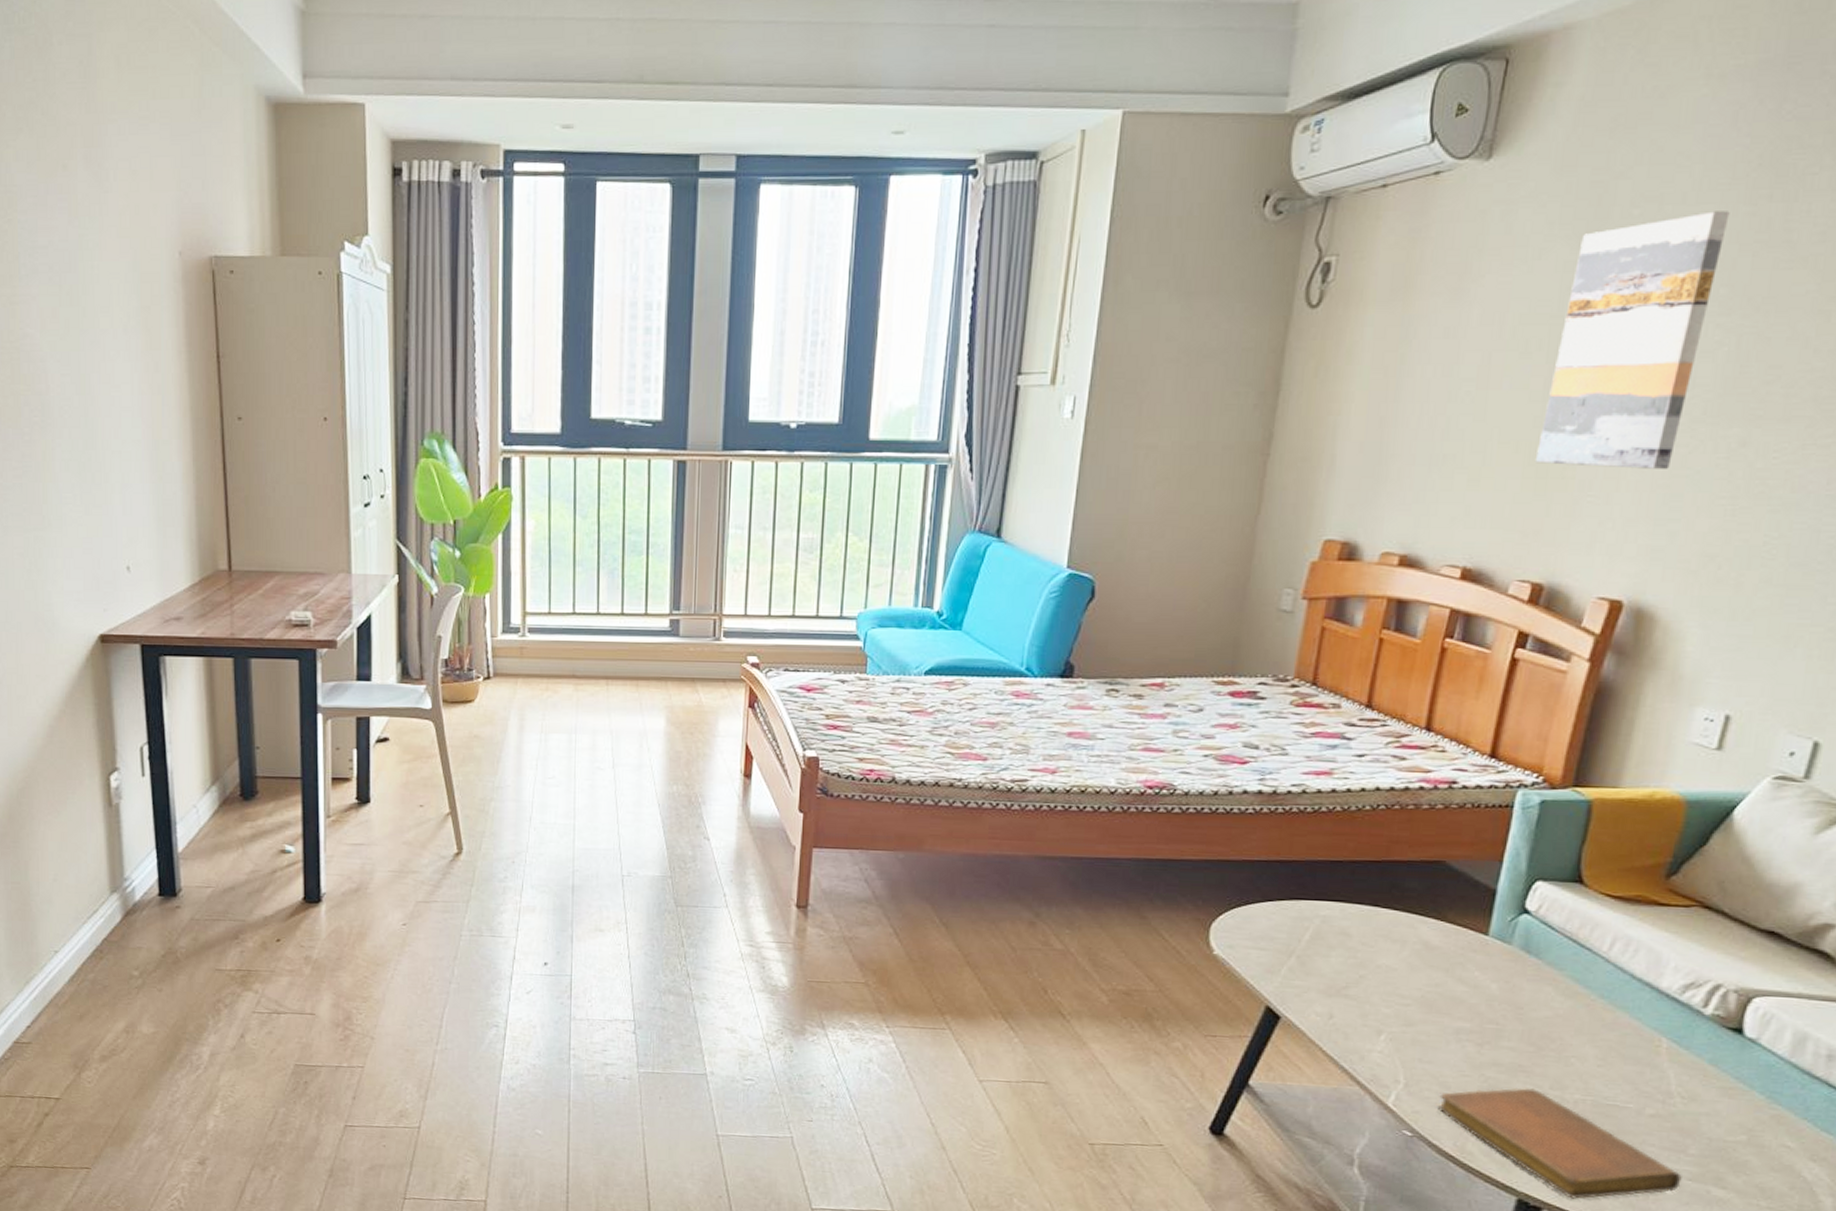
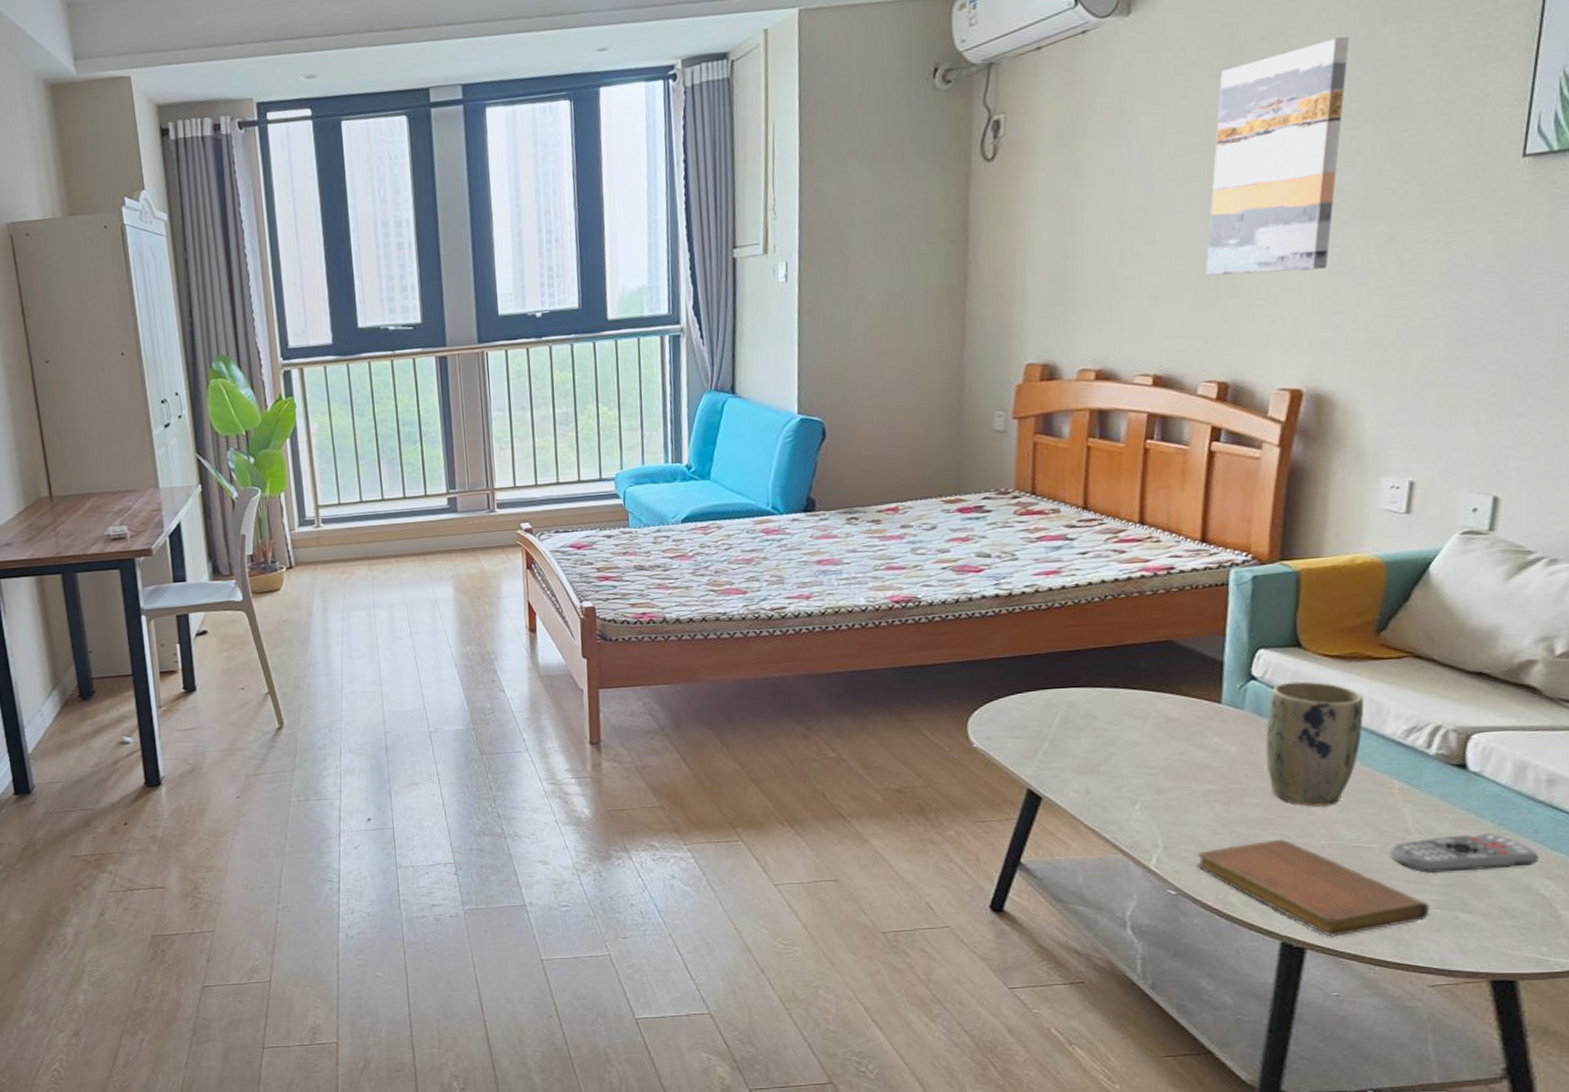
plant pot: none [1528,920,1643,1058] -> present [1265,681,1364,807]
remote control: none [1646,1104,1806,1145] -> present [1389,833,1538,873]

